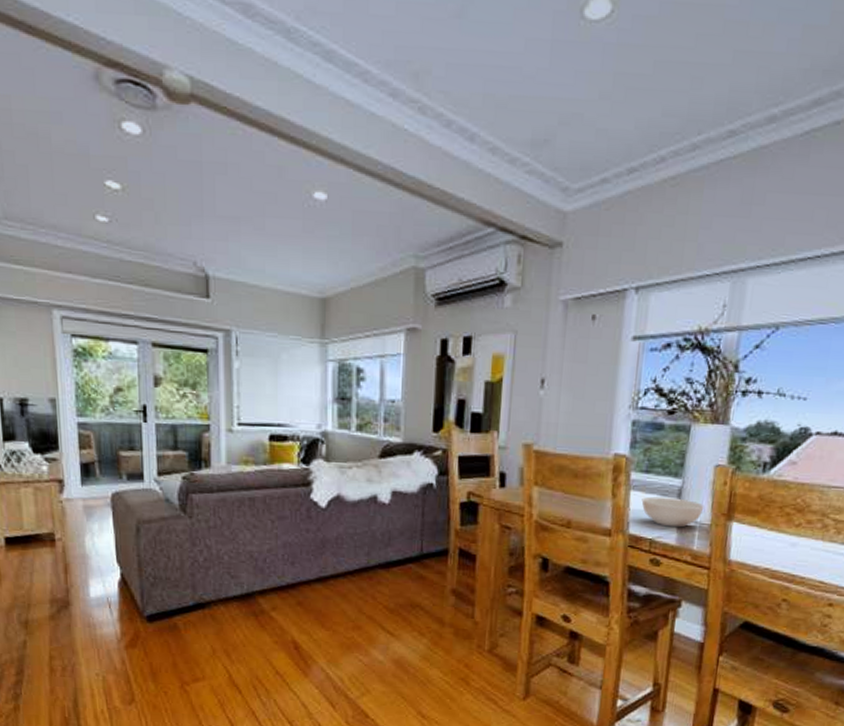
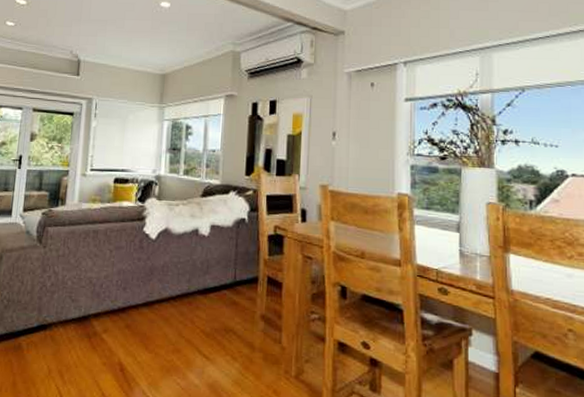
bowl: present [641,496,704,528] -> none [425,230,482,259]

